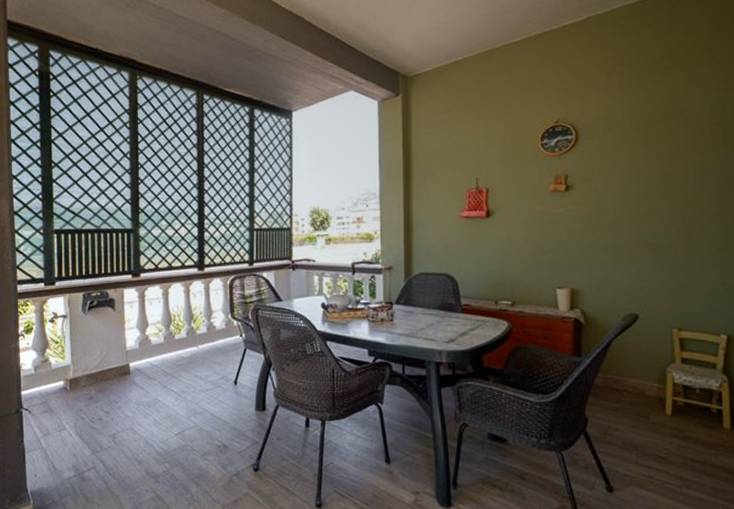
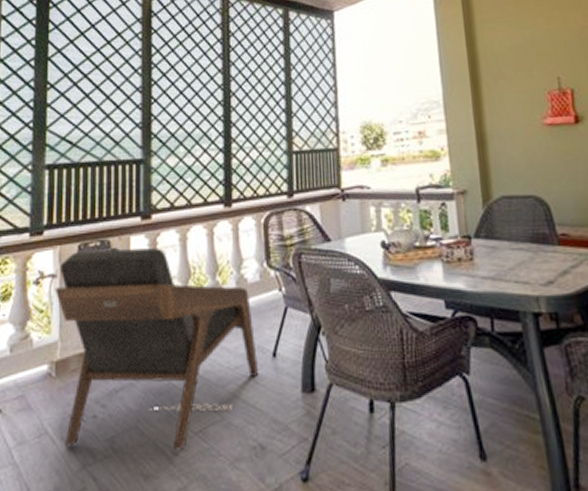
lounge chair: none [66,299,224,446] -> present [54,248,259,451]

